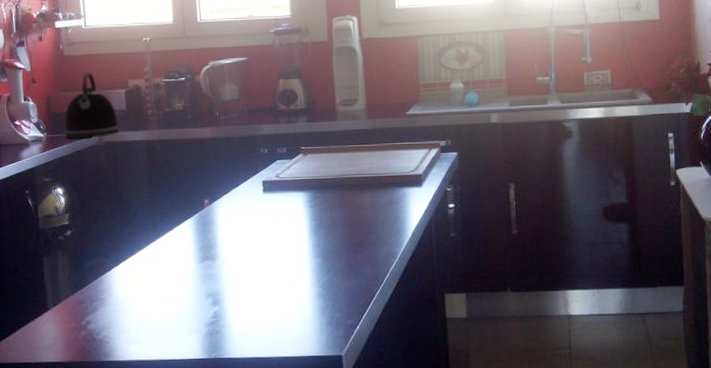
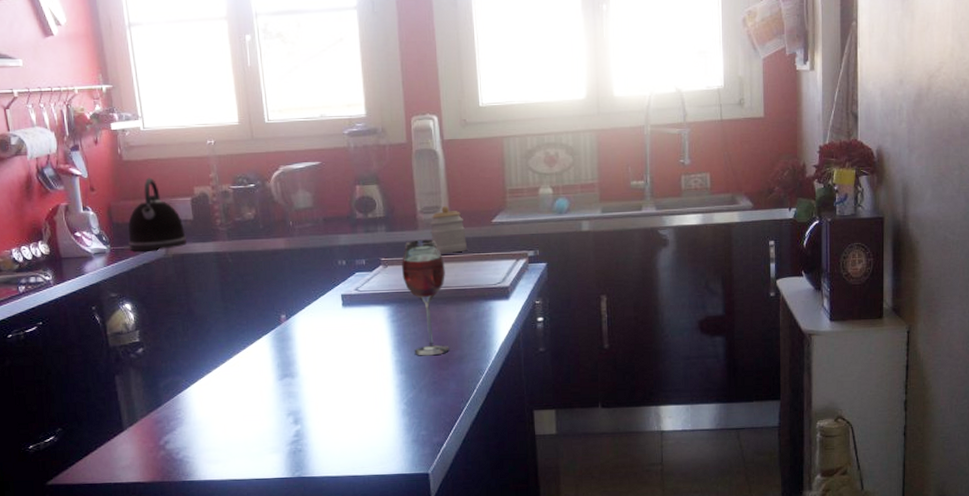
wineglass: none [321,129,364,240] -> present [402,239,449,356]
jar: none [348,98,383,144] -> present [430,205,468,255]

